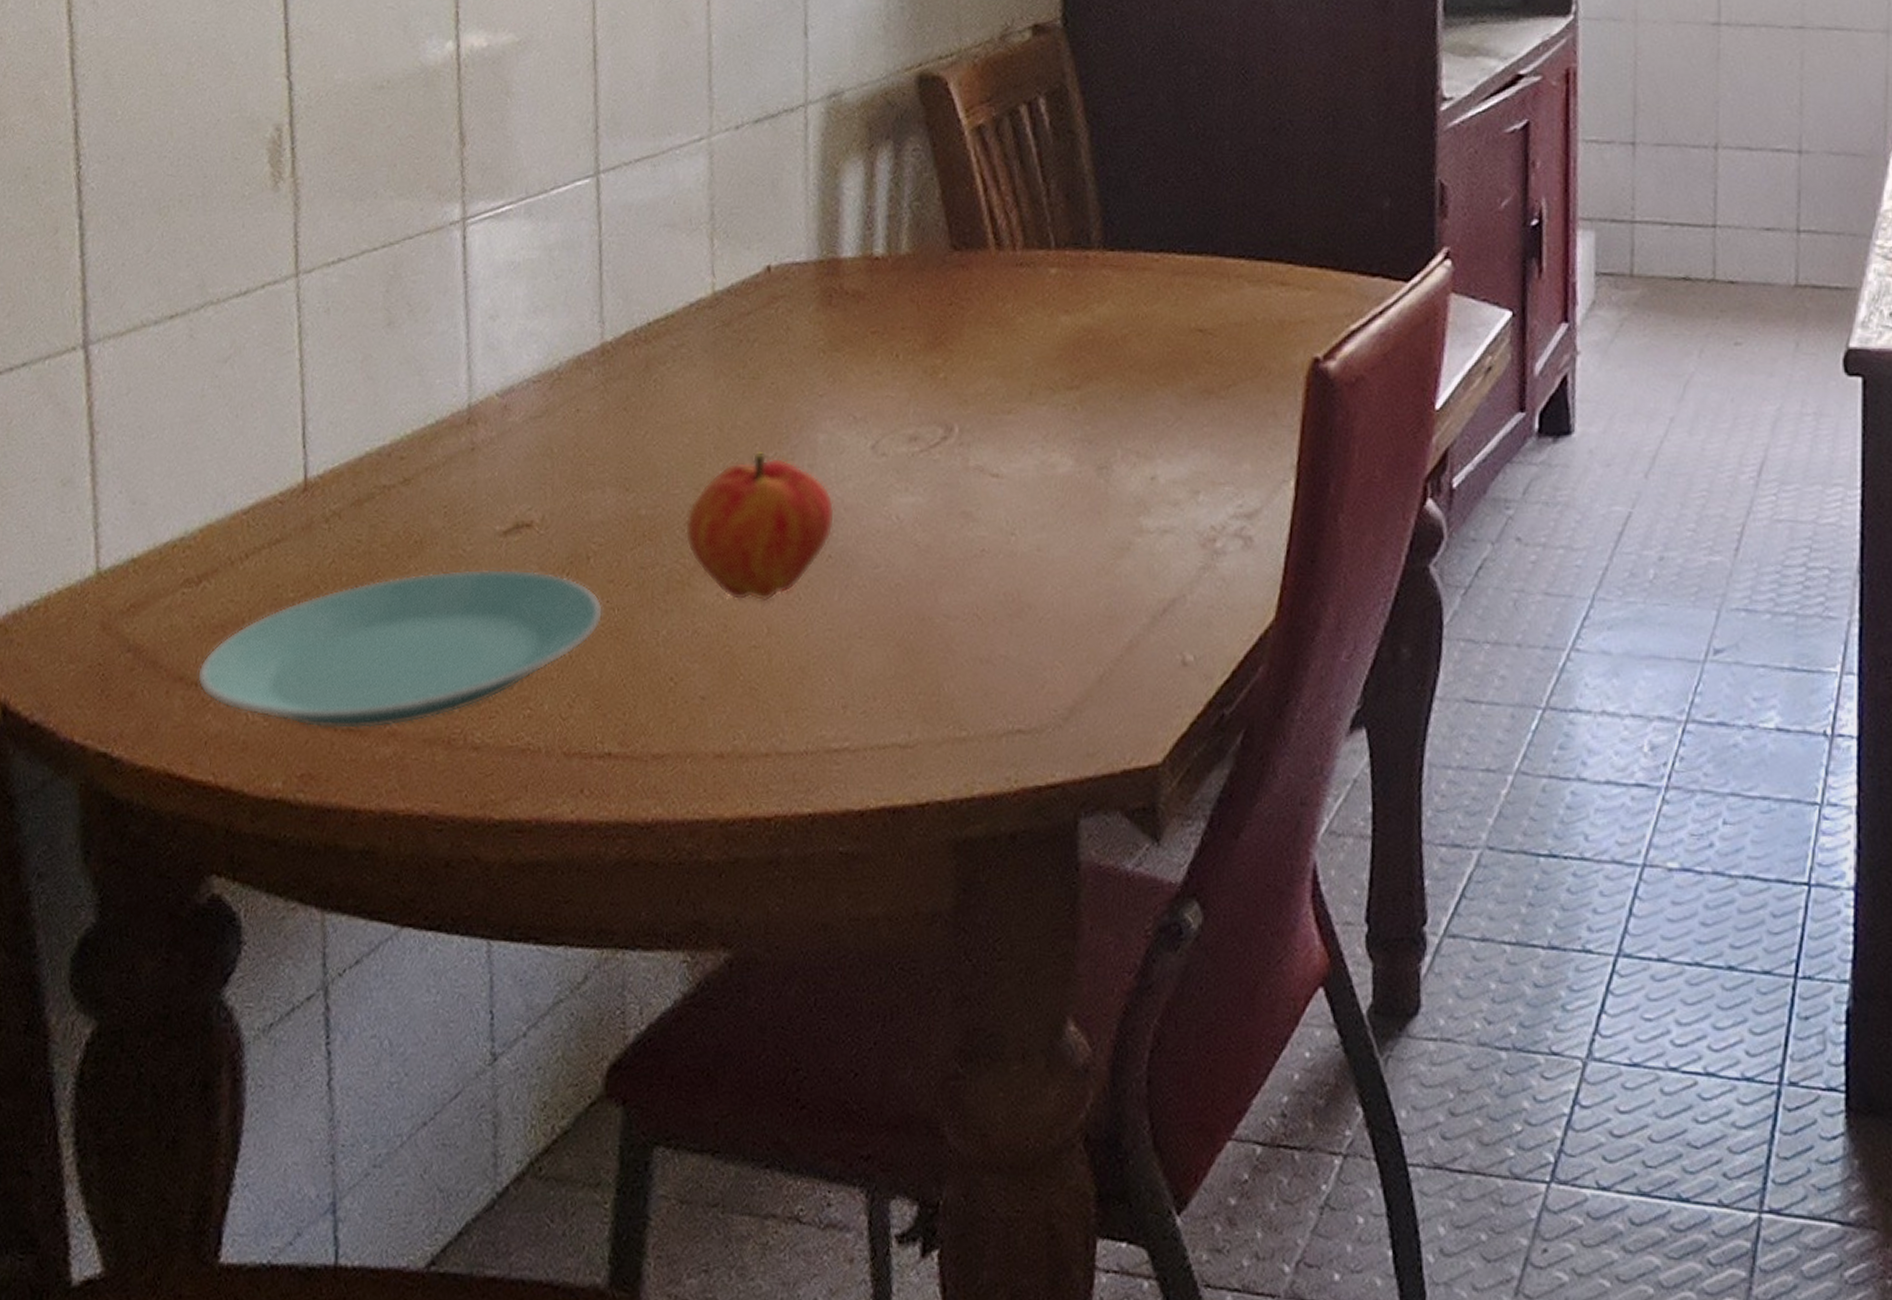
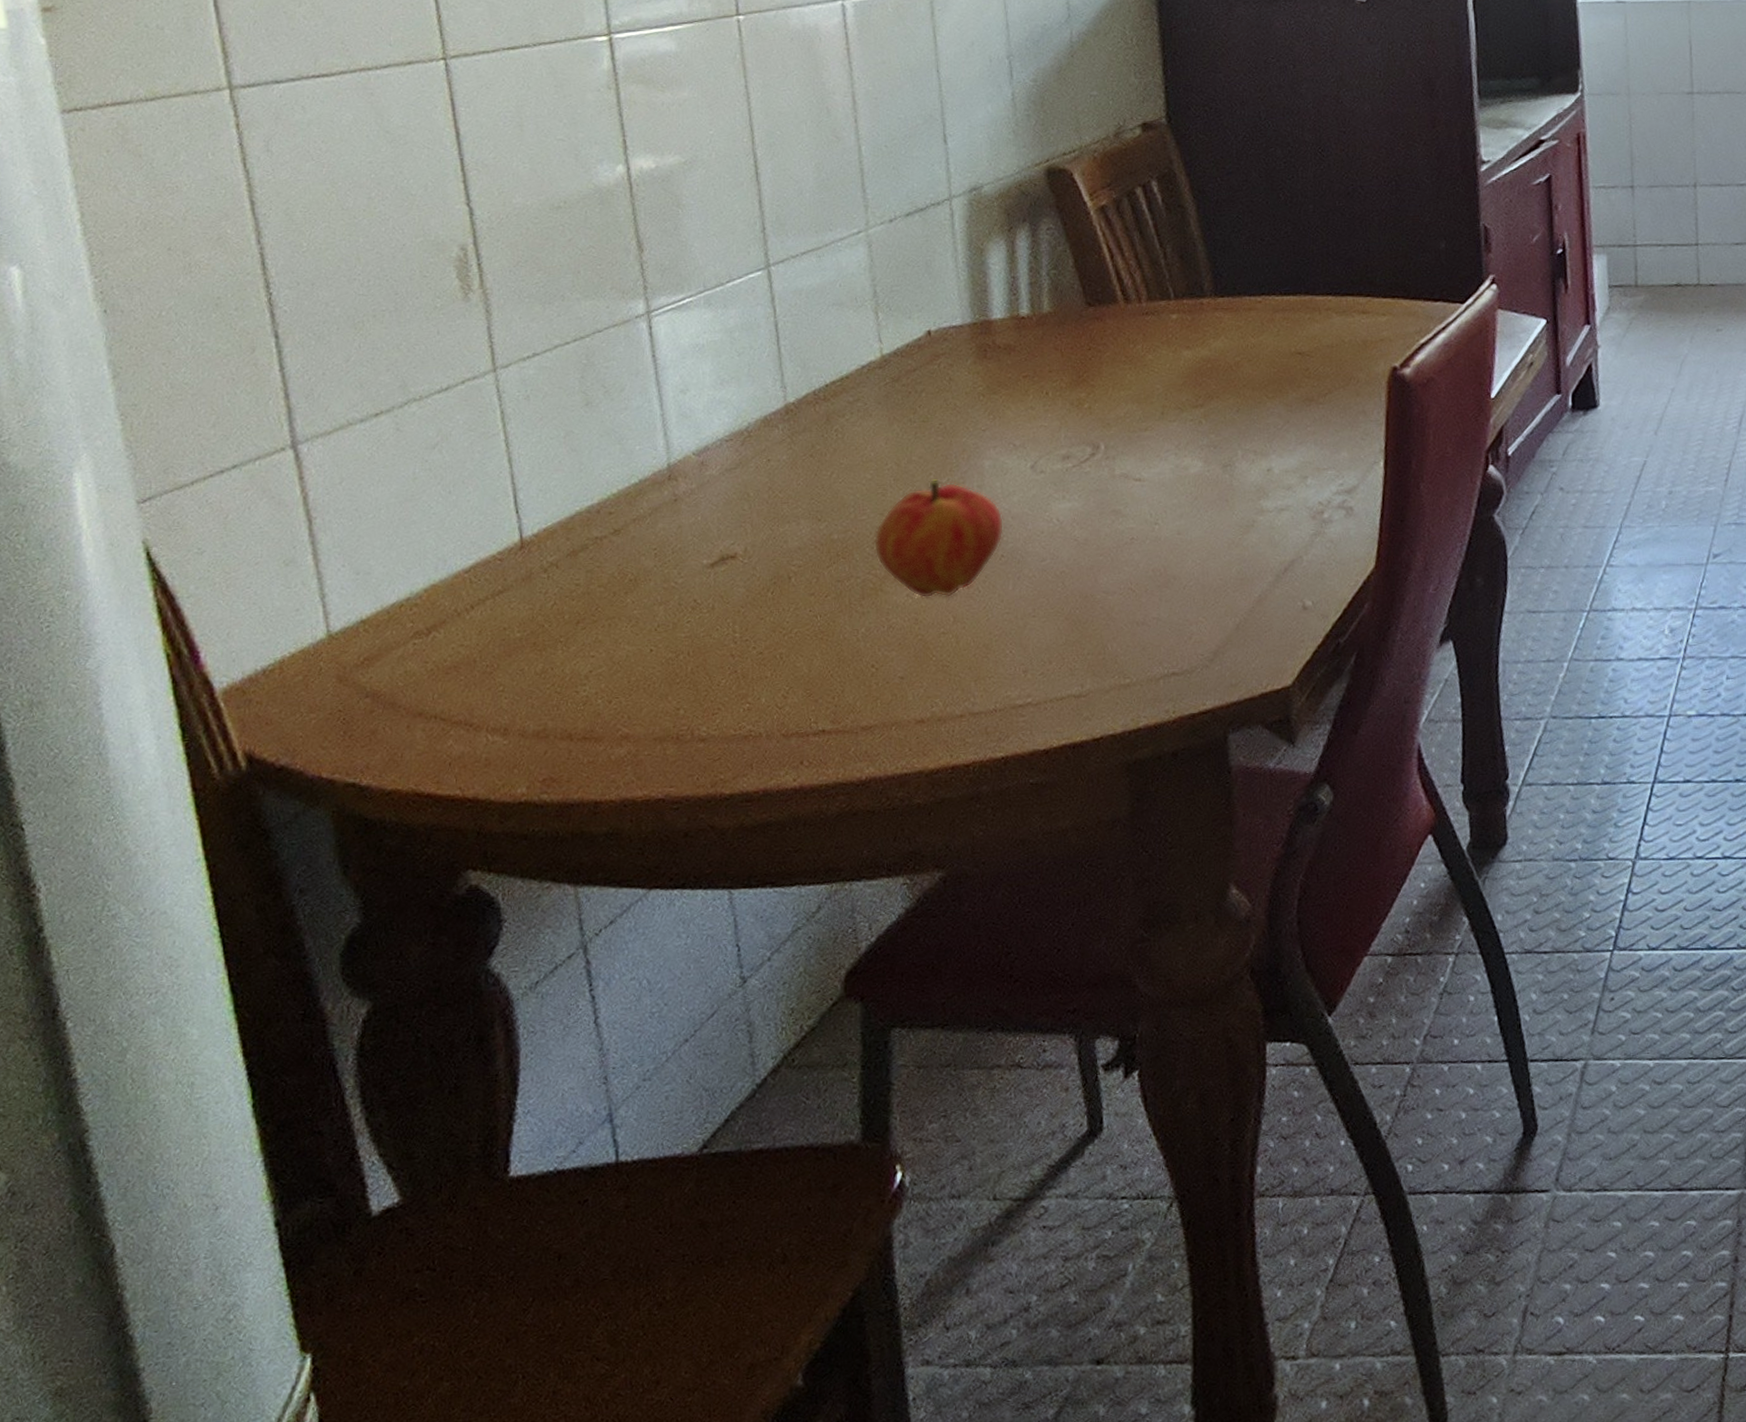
plate: present [196,568,604,730] -> none [435,592,807,741]

